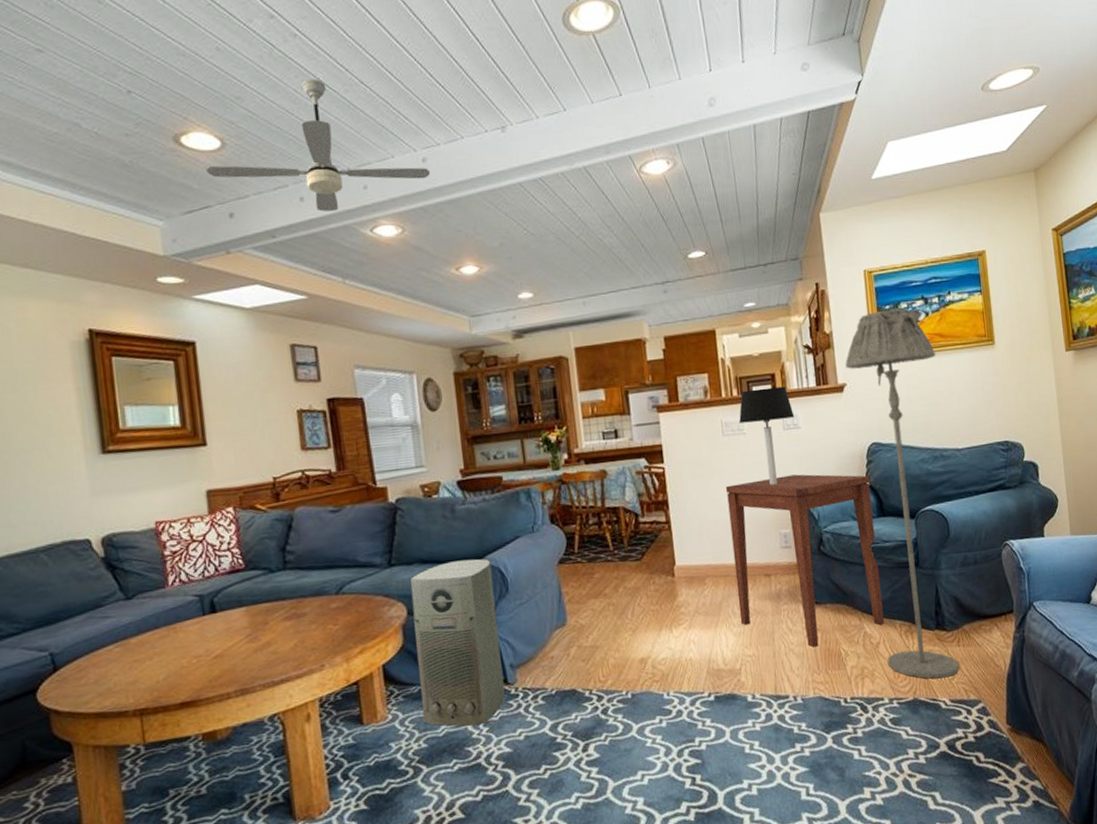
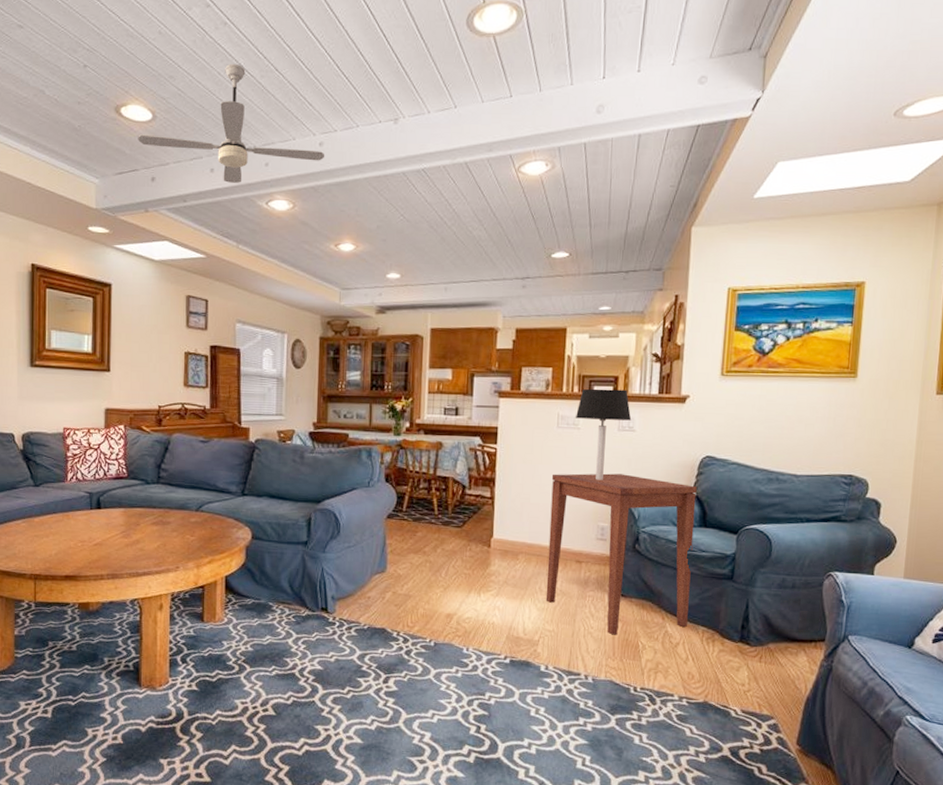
air purifier: present [410,559,505,727] -> none [252,500,328,642]
floor lamp: present [845,308,960,679] -> none [684,329,791,689]

